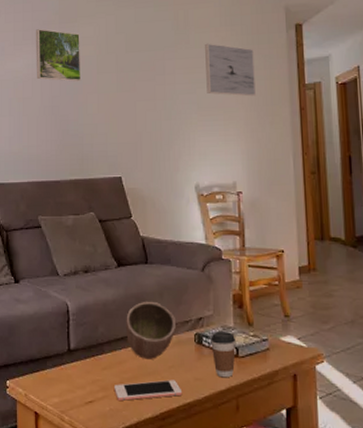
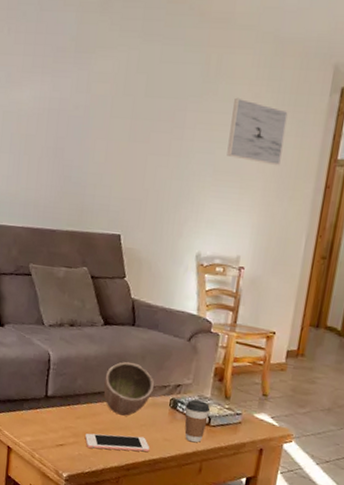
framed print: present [36,29,81,82] -> none [42,56,96,124]

